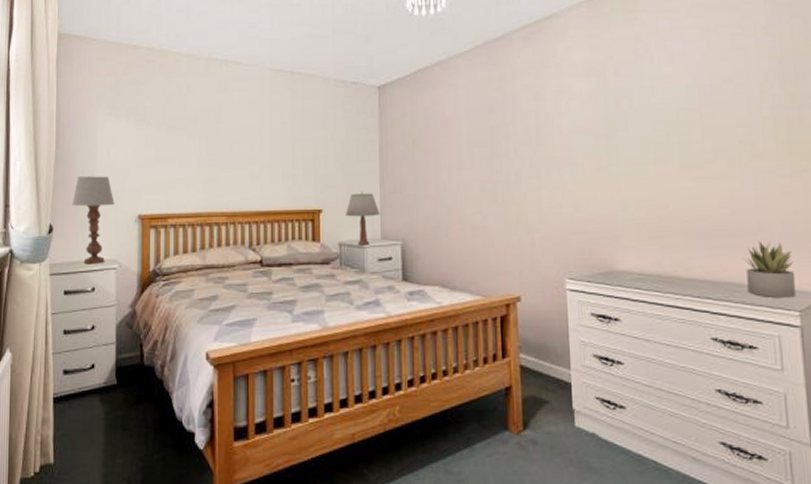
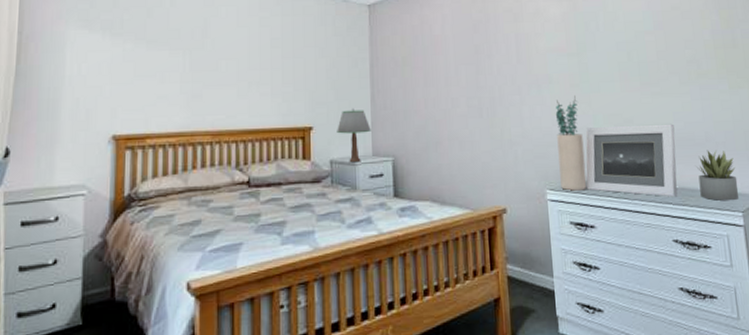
table lamp: present [72,176,115,265] -> none [33,93,85,191]
vase: none [578,179,612,281] -> present [555,95,587,191]
picture frame: none [610,211,720,292] -> present [586,124,678,197]

